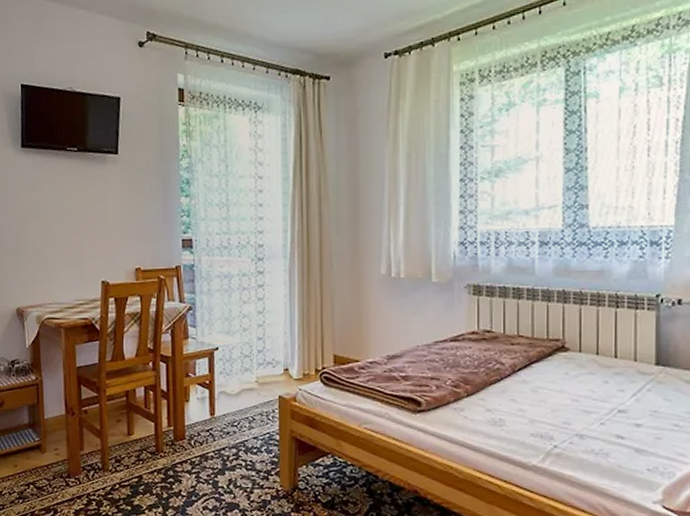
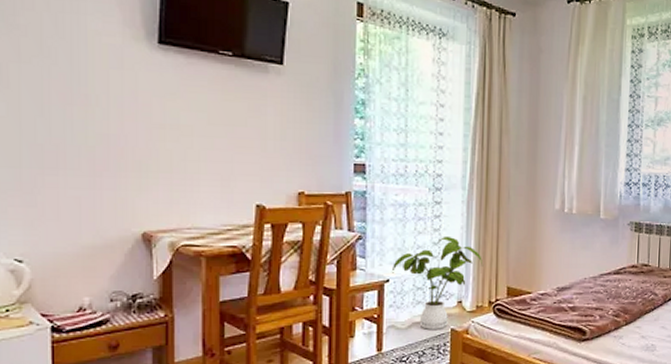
house plant: none [220,304,308,396] -> present [391,235,484,329]

